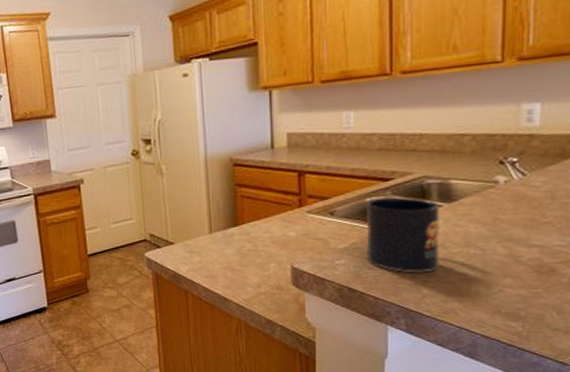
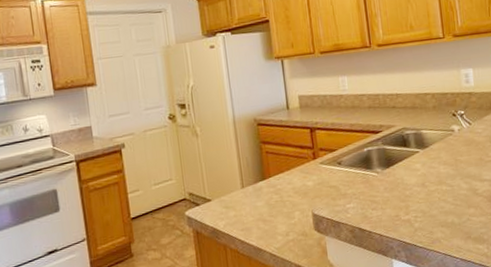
mug: present [367,197,440,273] -> none [365,146,423,210]

